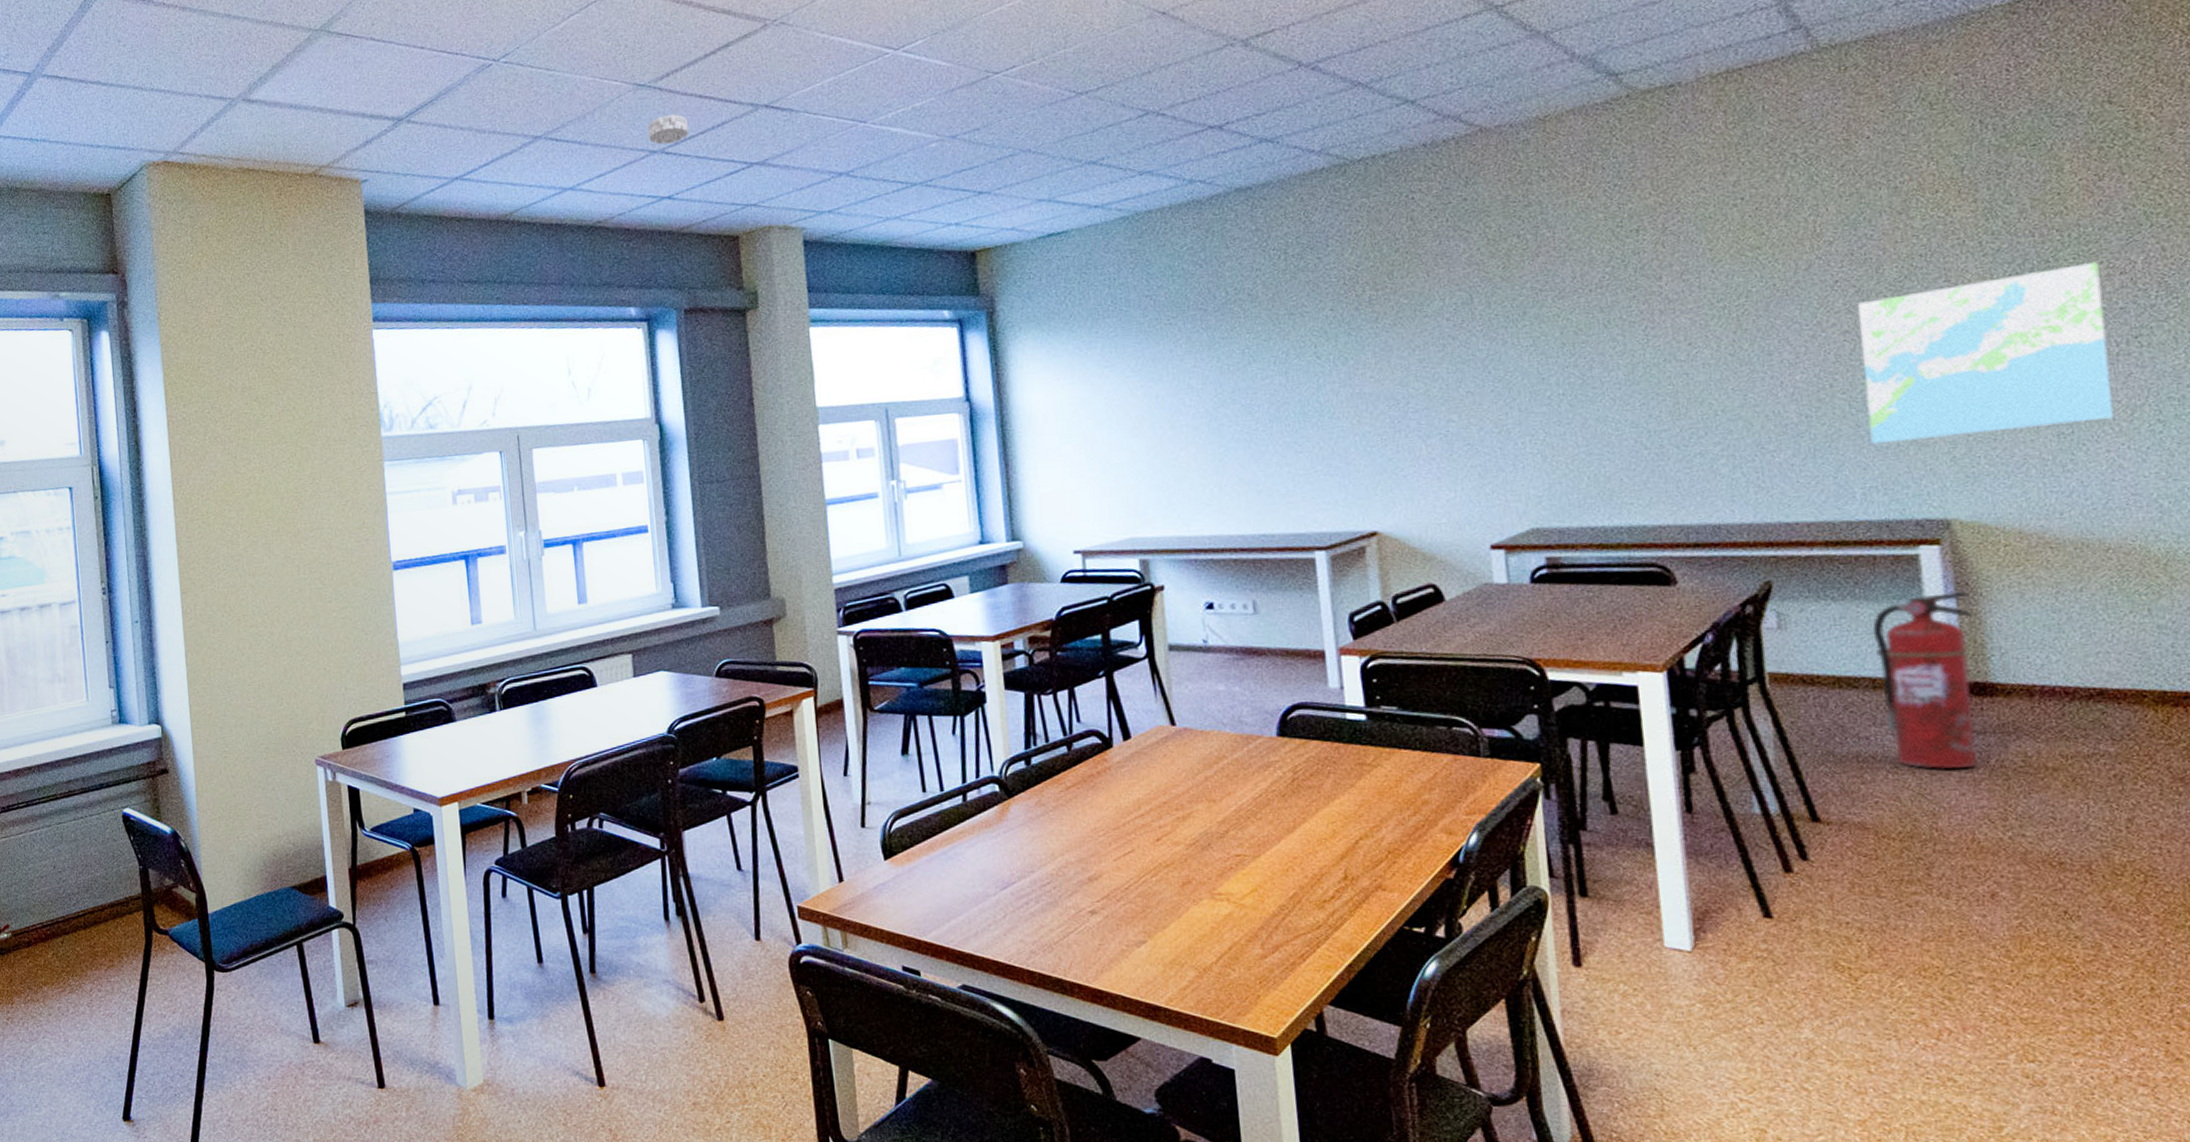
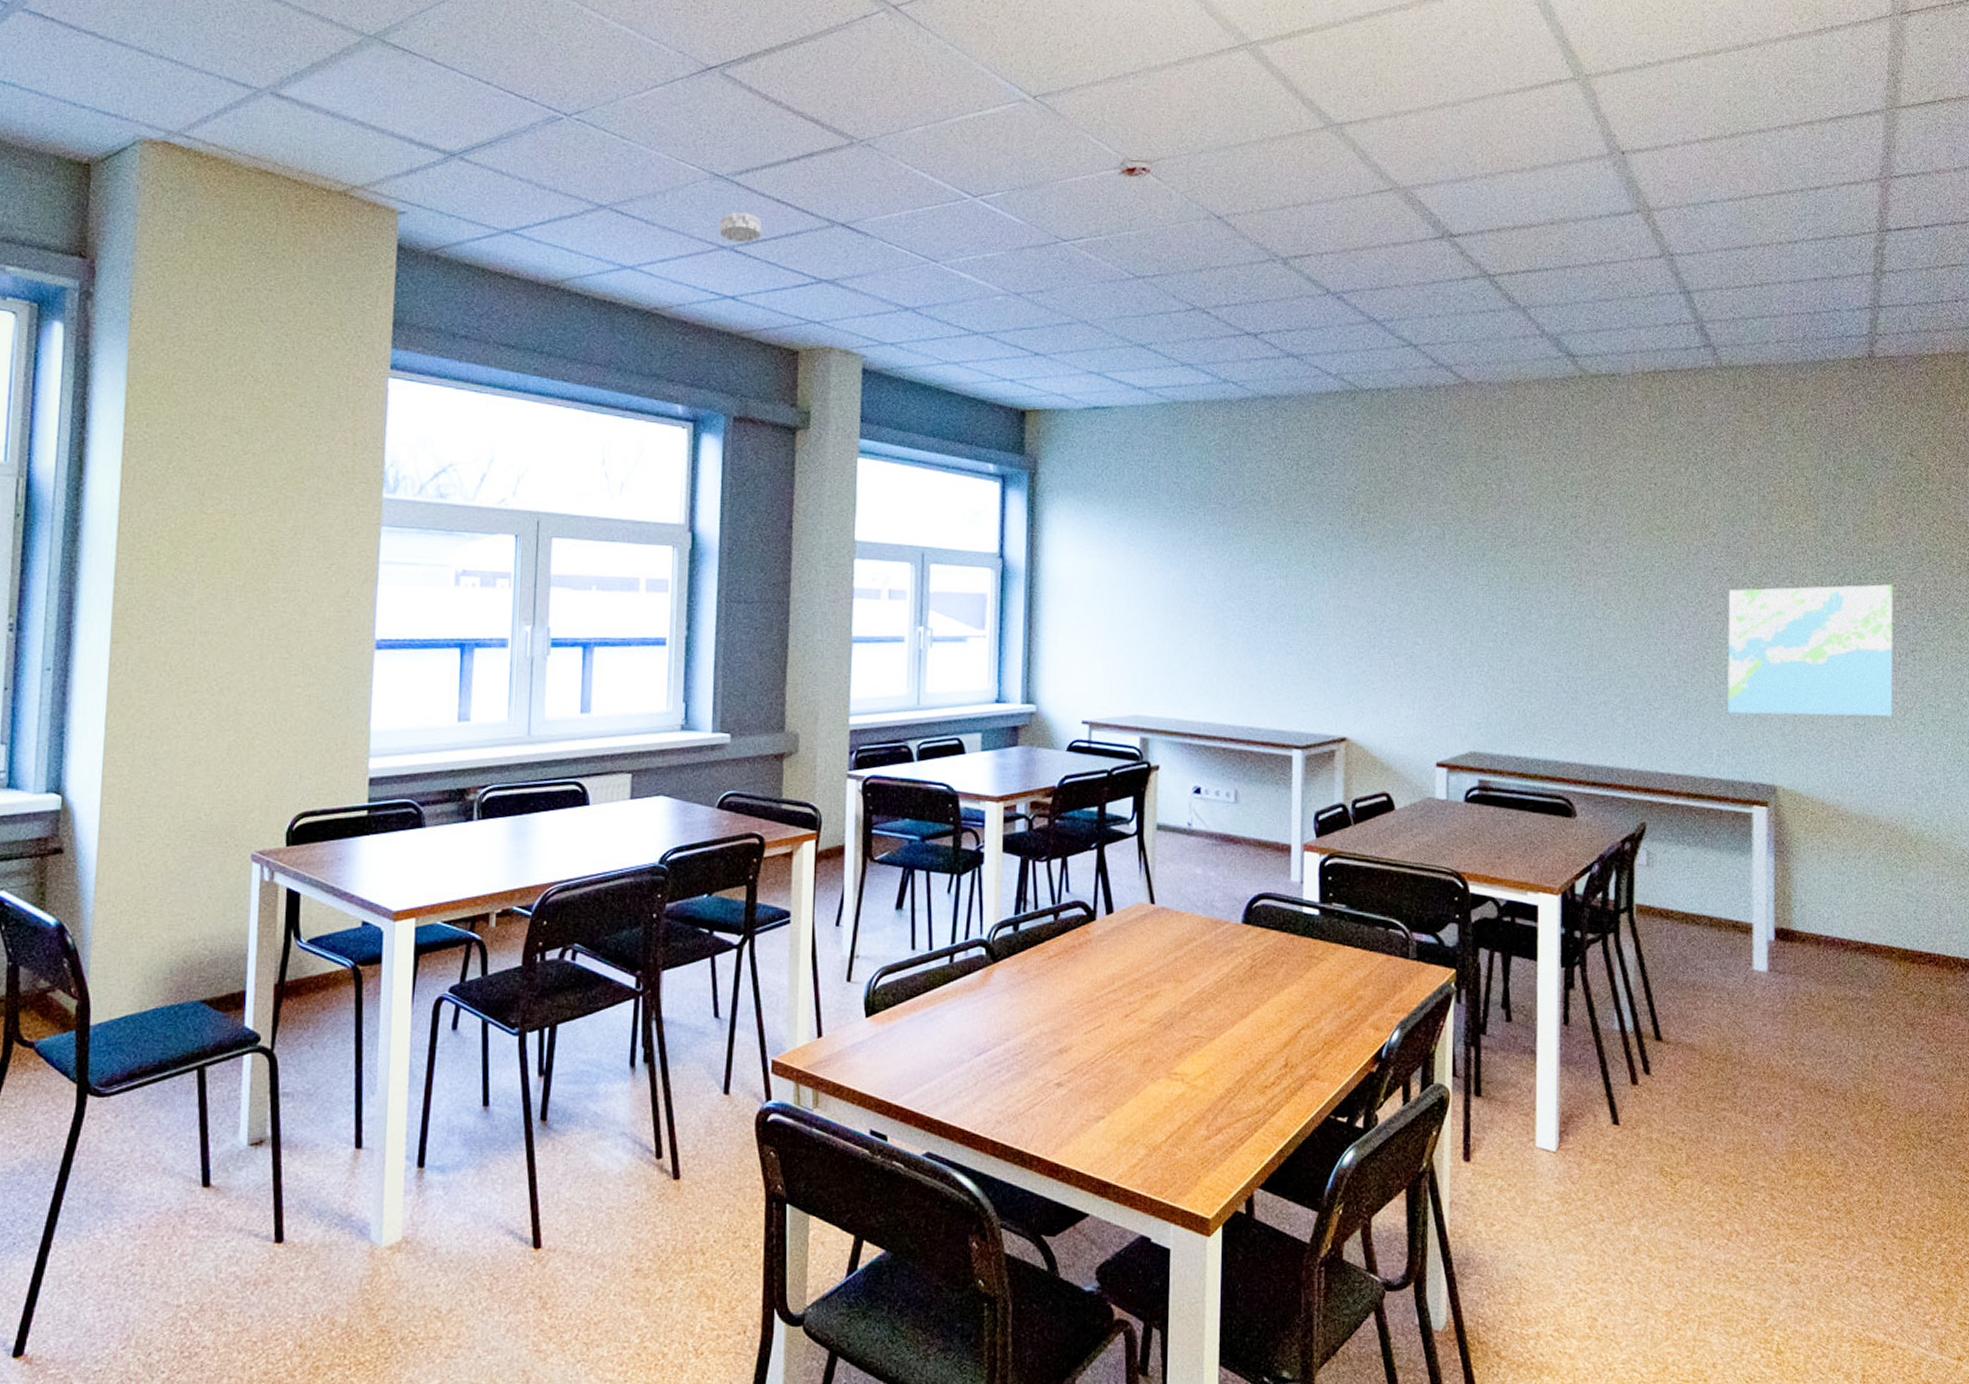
fire extinguisher: present [1872,591,1978,770] -> none [1714,848,1785,1003]

